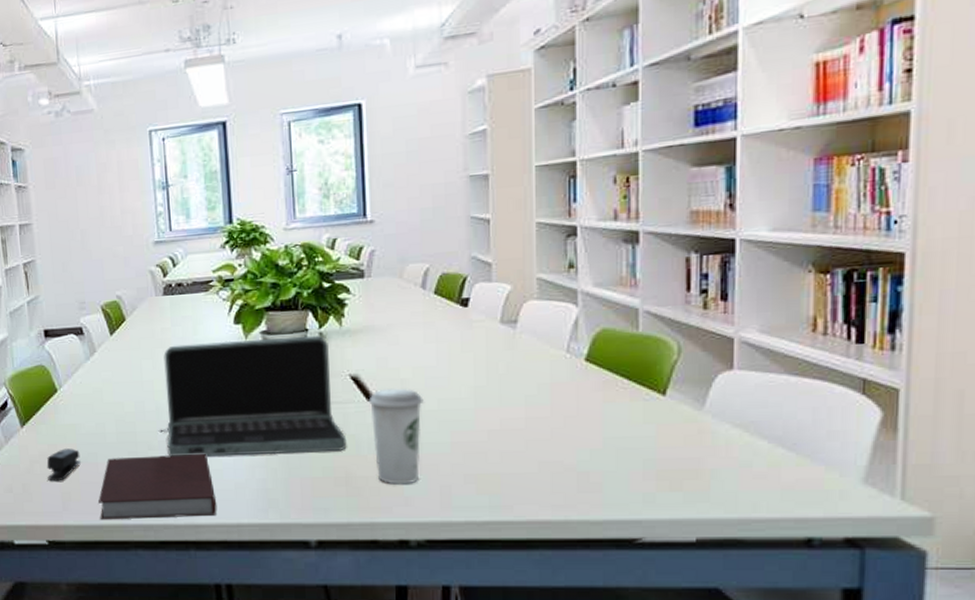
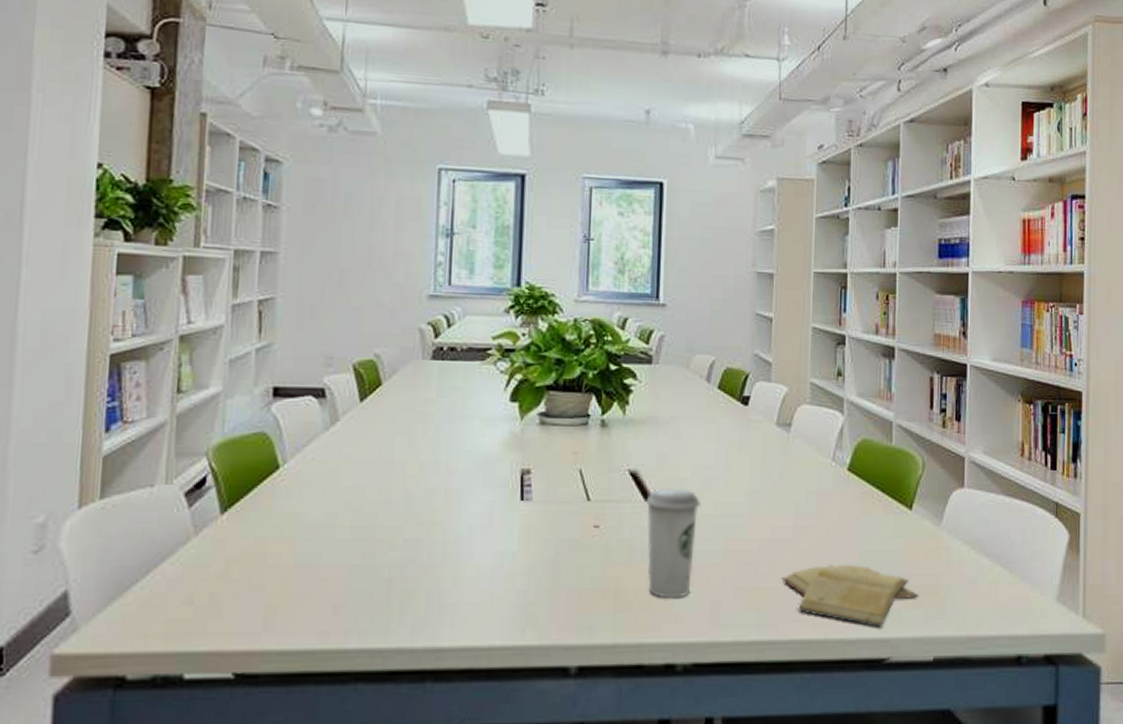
stapler: present [47,448,81,482] -> none [248,545,298,590]
notebook: present [98,453,217,520] -> none [313,556,466,644]
laptop: present [158,335,347,457] -> none [405,420,620,561]
diary: none [514,451,676,509] -> present [781,564,919,627]

